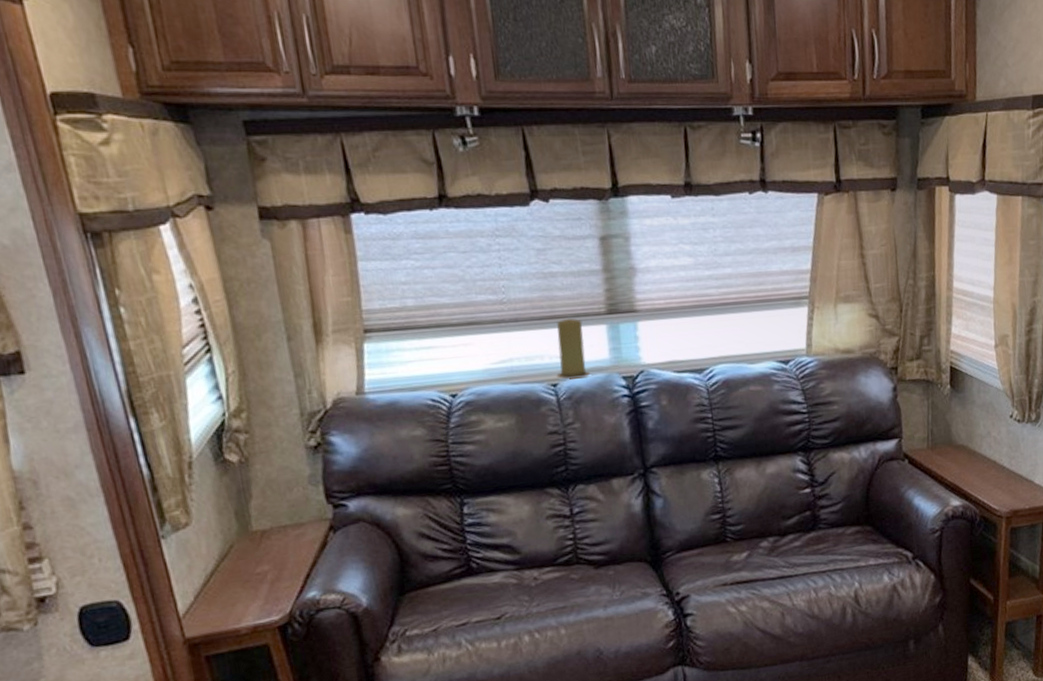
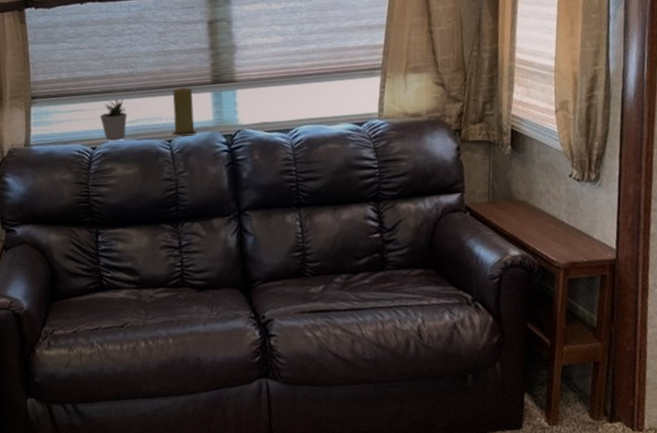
potted plant: none [461,332,498,386] -> present [100,98,127,141]

